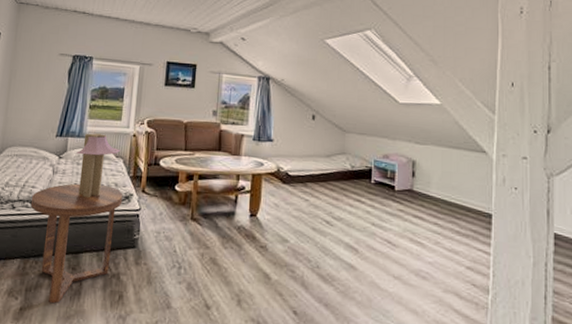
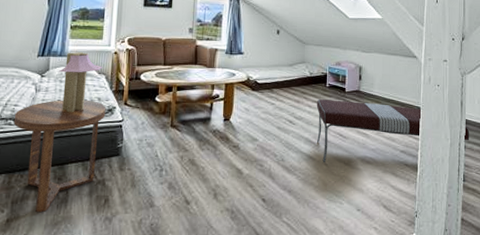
bench: none [359,198,560,314] -> present [316,99,470,183]

